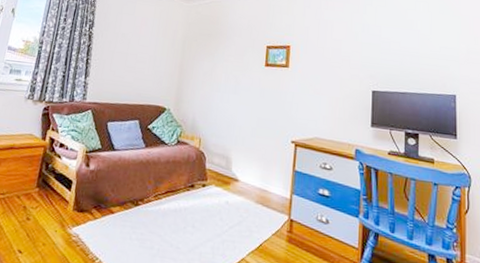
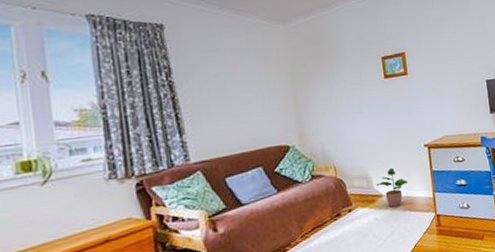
potted plant: none [235,155,266,198] -> present [376,167,408,208]

